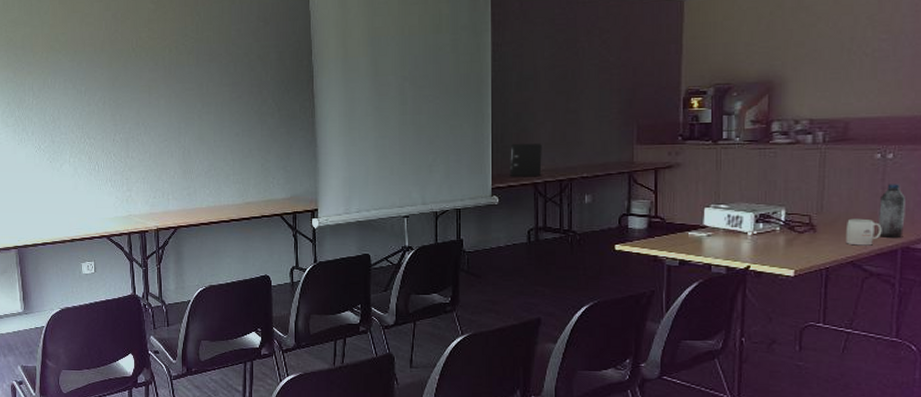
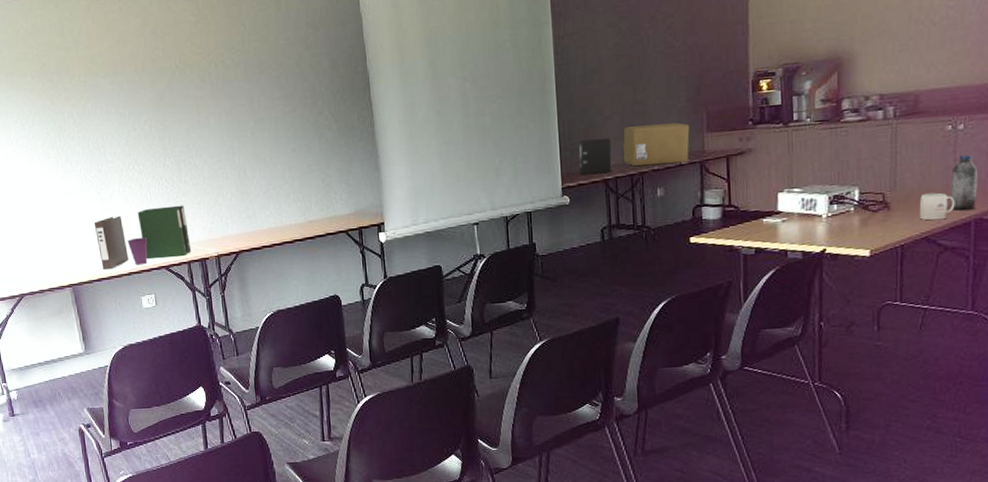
binder: none [43,184,73,235] -> present [93,215,129,270]
cup: none [73,206,91,233] -> present [127,237,148,266]
binder: none [84,179,133,228] -> present [137,205,192,260]
box: none [553,133,620,173] -> present [623,122,690,167]

